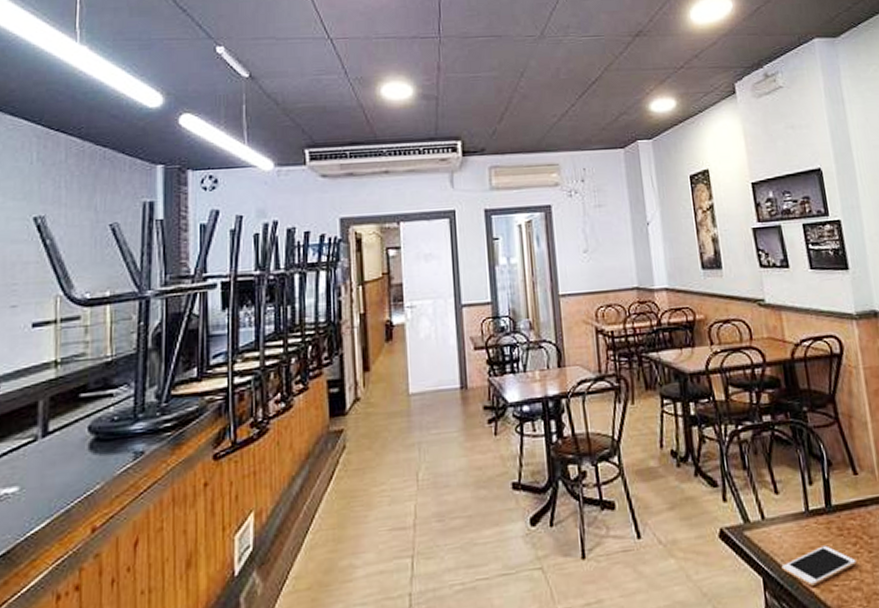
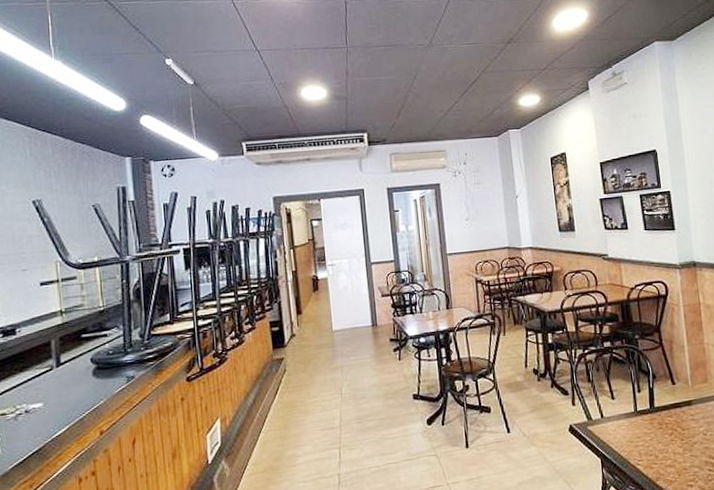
cell phone: present [781,545,857,586] -> none [615,435,672,465]

